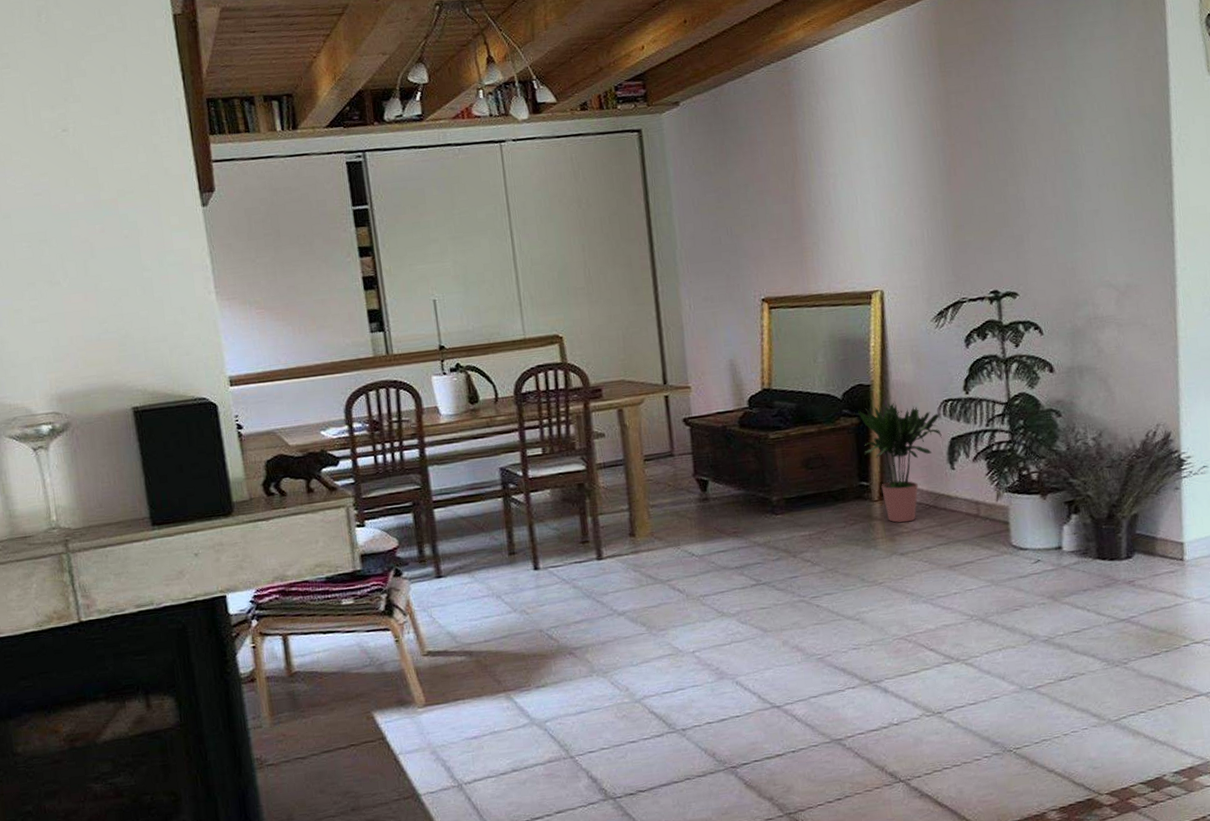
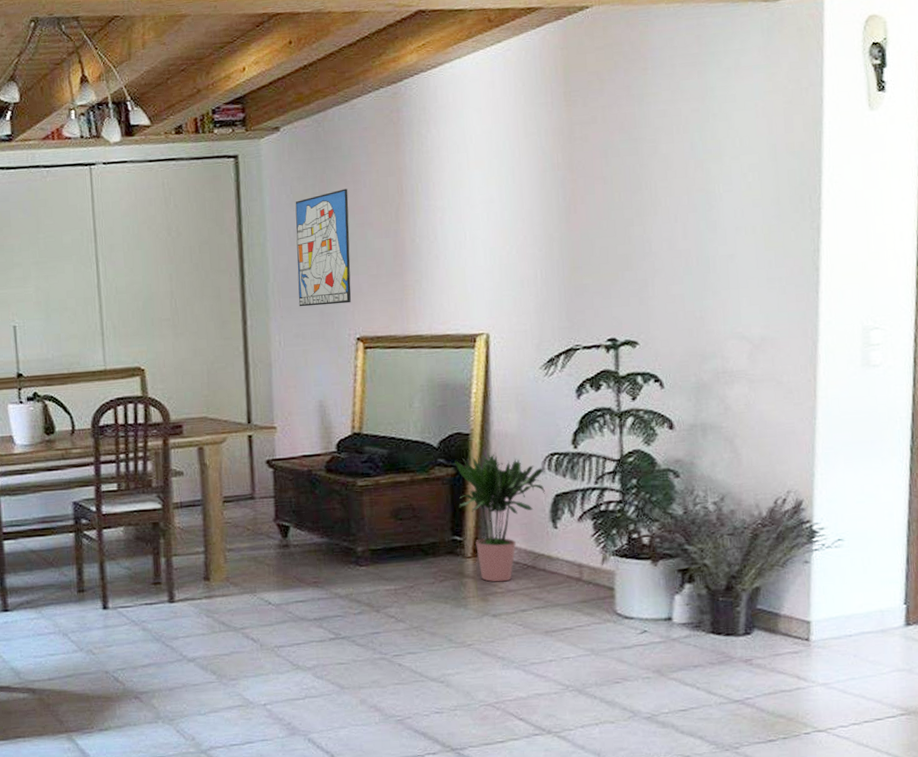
wall art: none [697,158,755,272] -> present [295,188,351,307]

